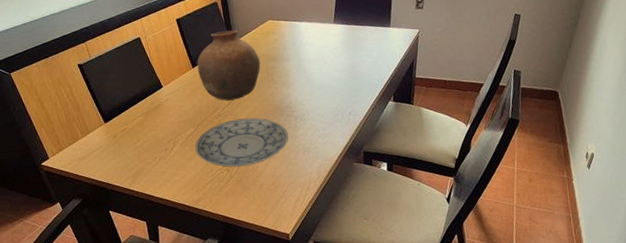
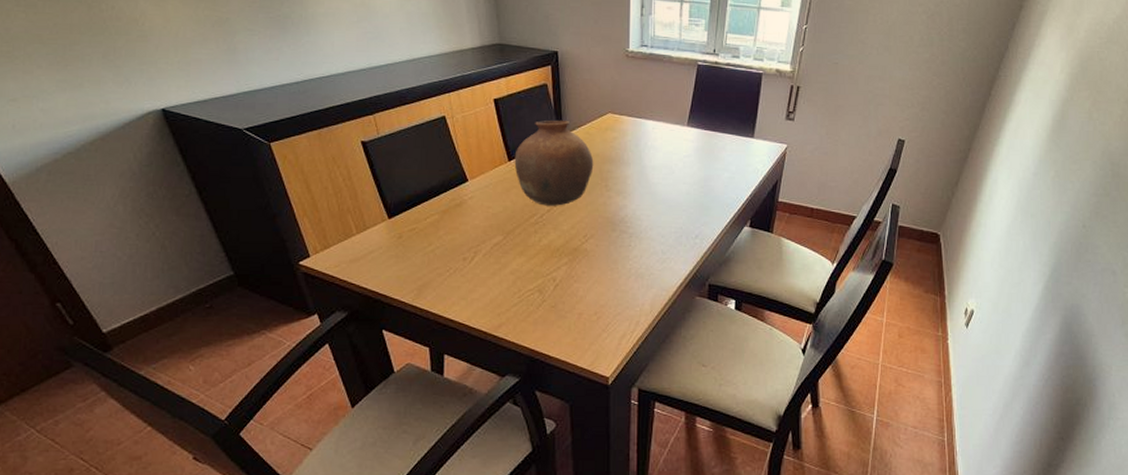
plate: present [195,117,288,167] -> none [501,230,619,288]

